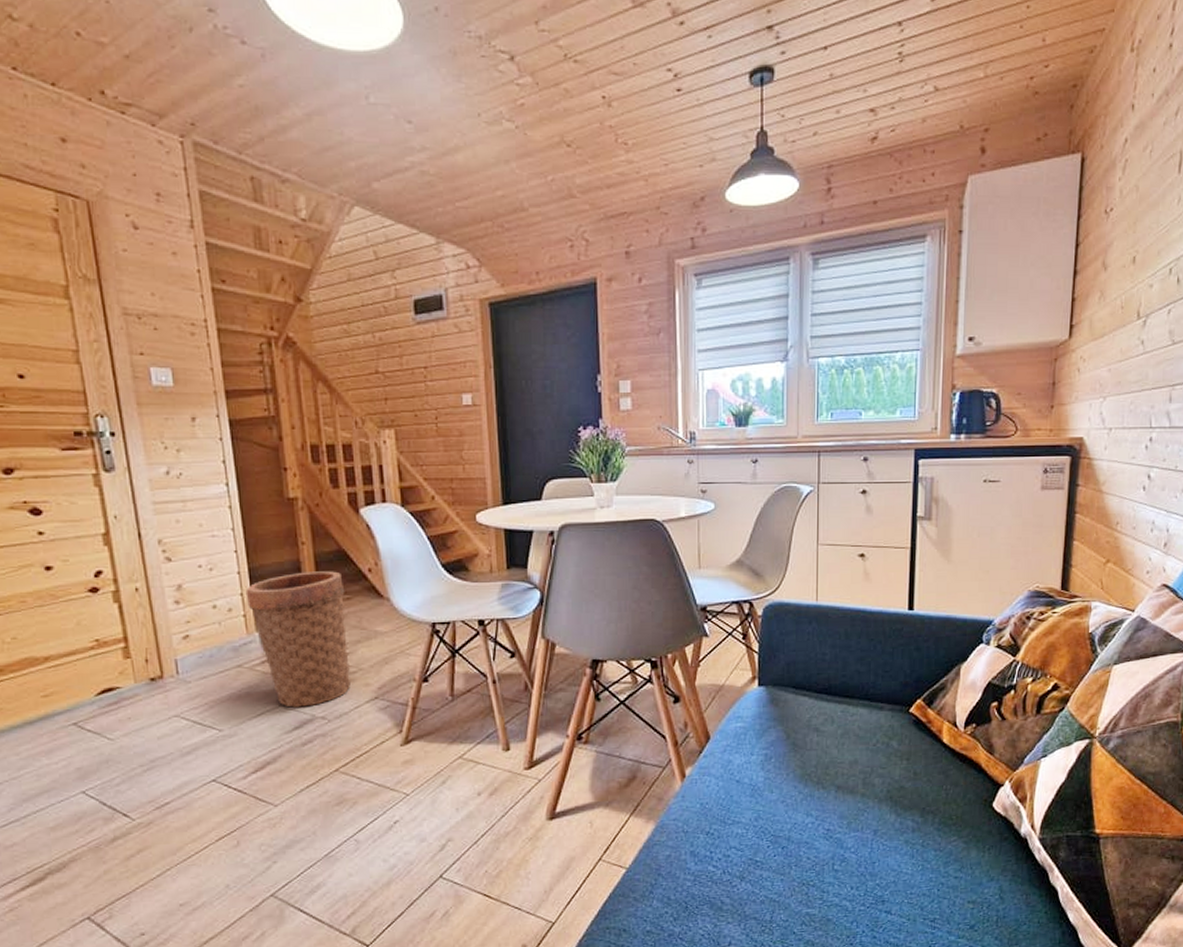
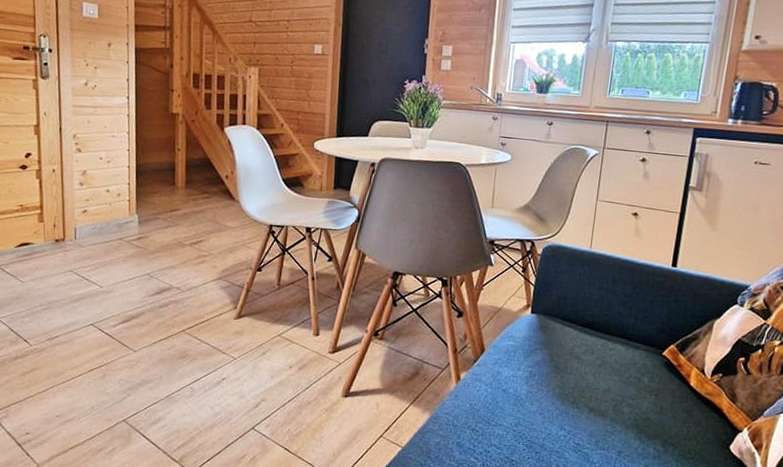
basket: present [245,571,350,708] -> none [132,172,206,278]

